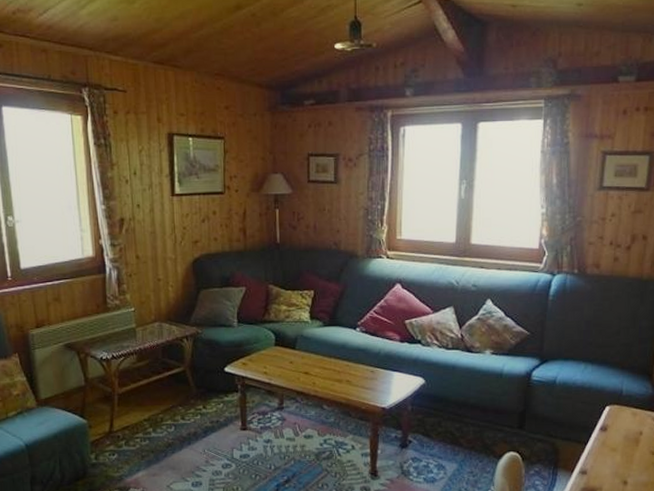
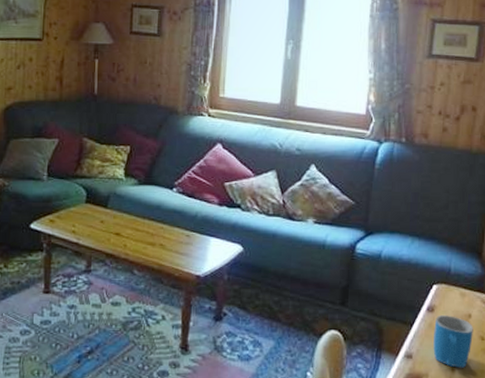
mug: none [606,434,645,481] -> present [433,315,474,368]

